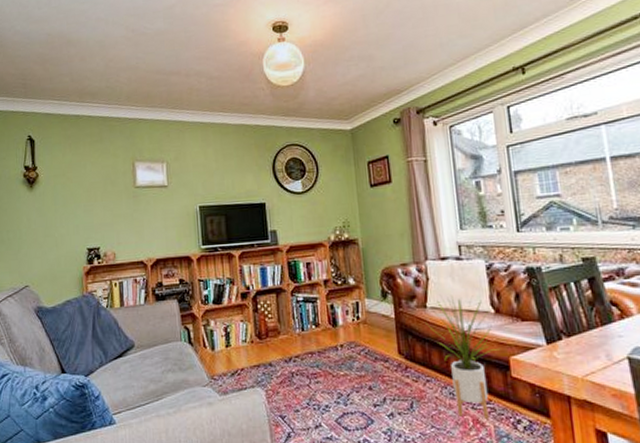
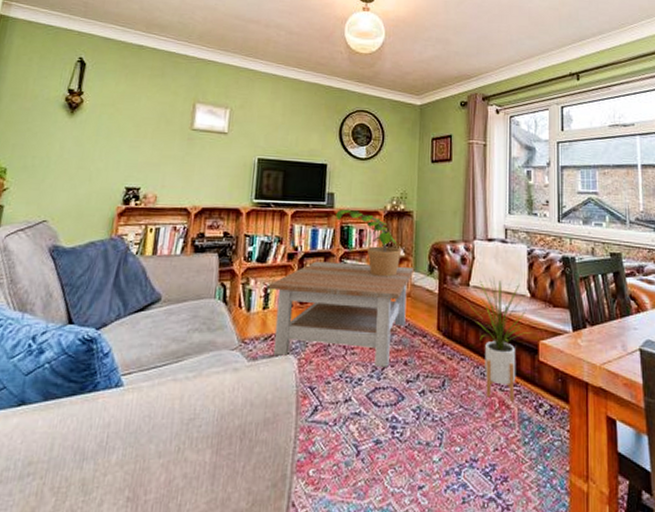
coffee table: none [227,294,367,393] -> present [268,261,414,367]
potted plant: none [281,244,352,307] -> present [336,208,402,277]

